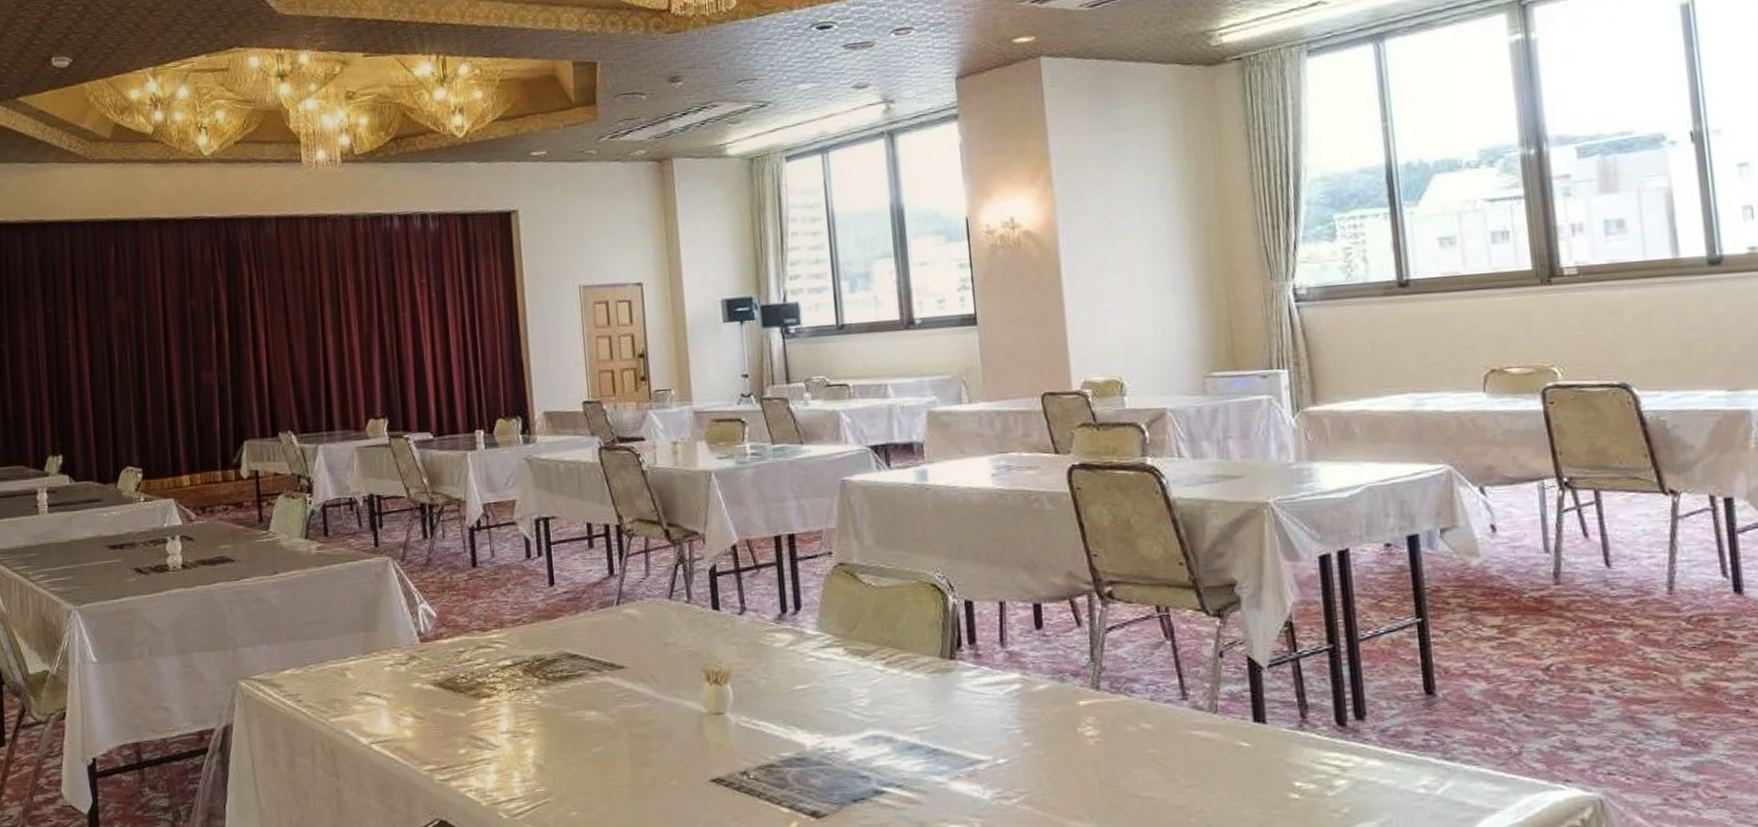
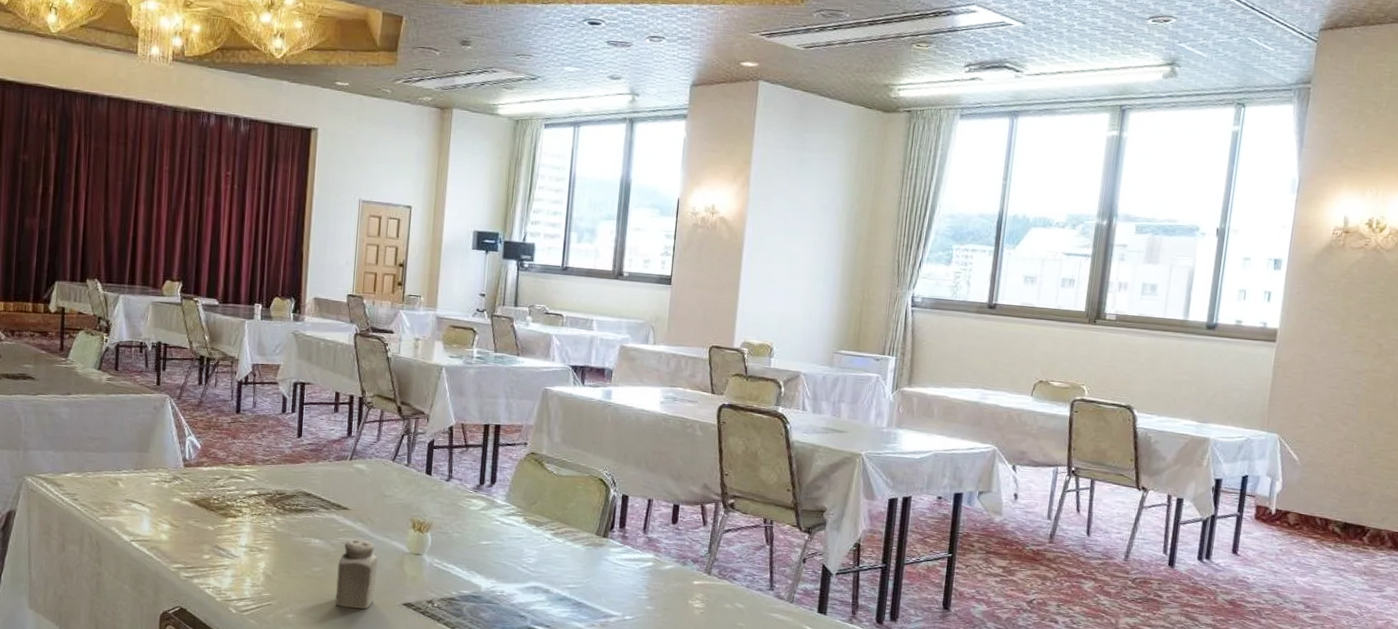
salt shaker: none [622,704,674,795] -> present [335,538,377,609]

